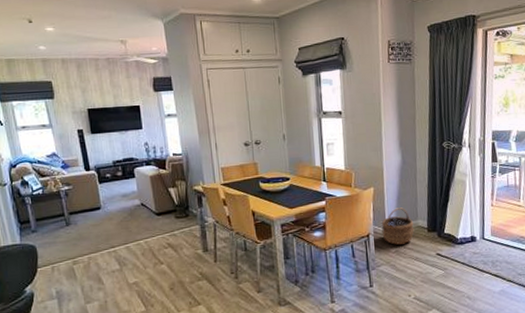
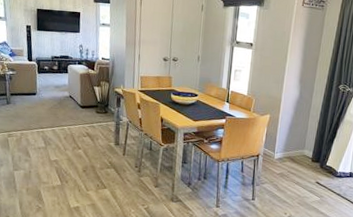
wicker basket: present [381,207,414,245] -> none [270,136,301,169]

